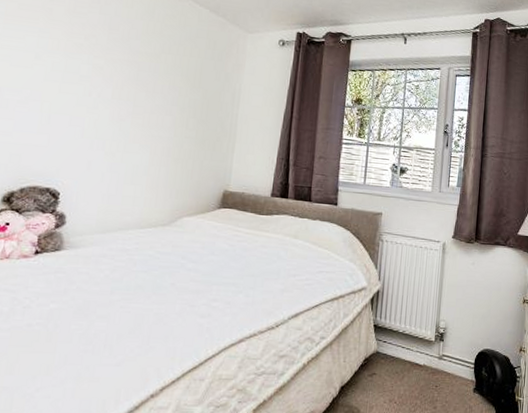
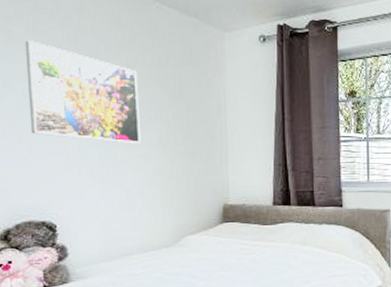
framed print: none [52,20,162,125] -> present [25,40,141,144]

